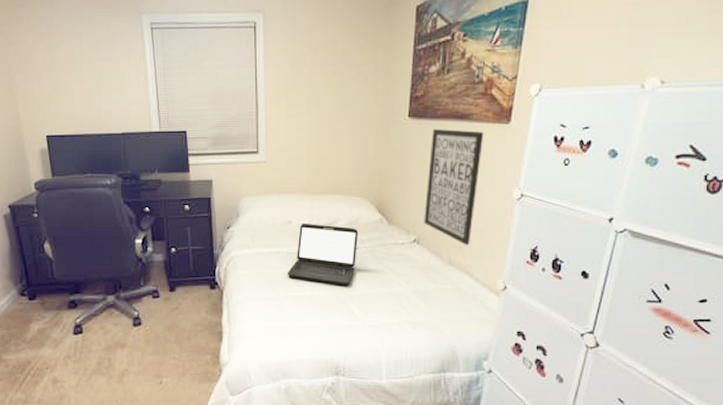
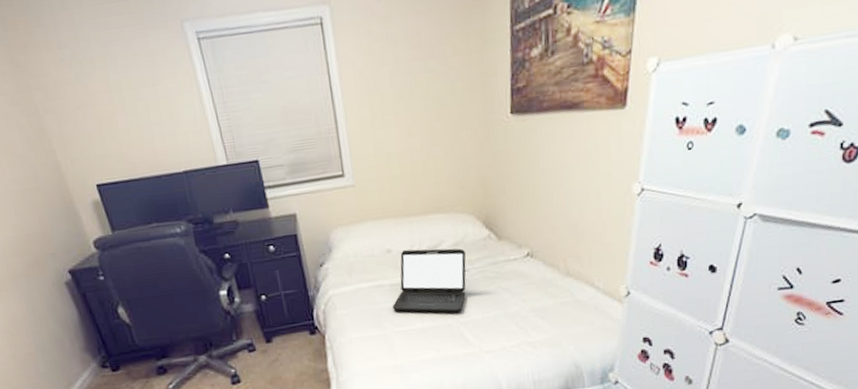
wall art: present [424,129,484,245] -> none [536,121,598,252]

